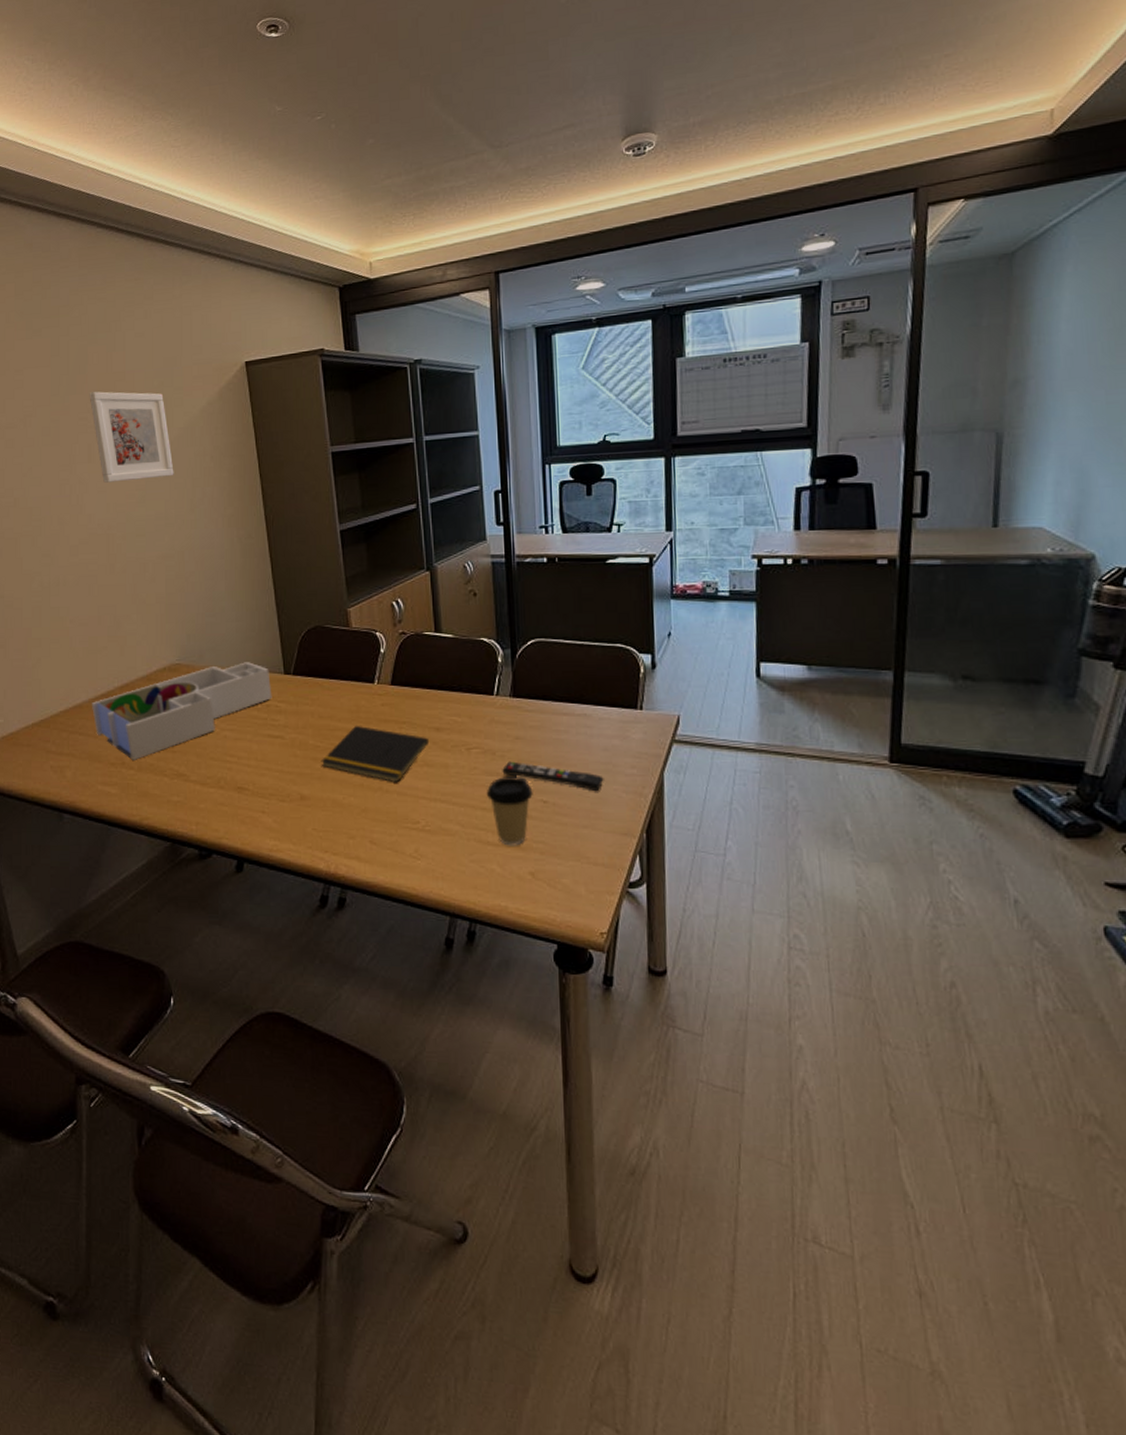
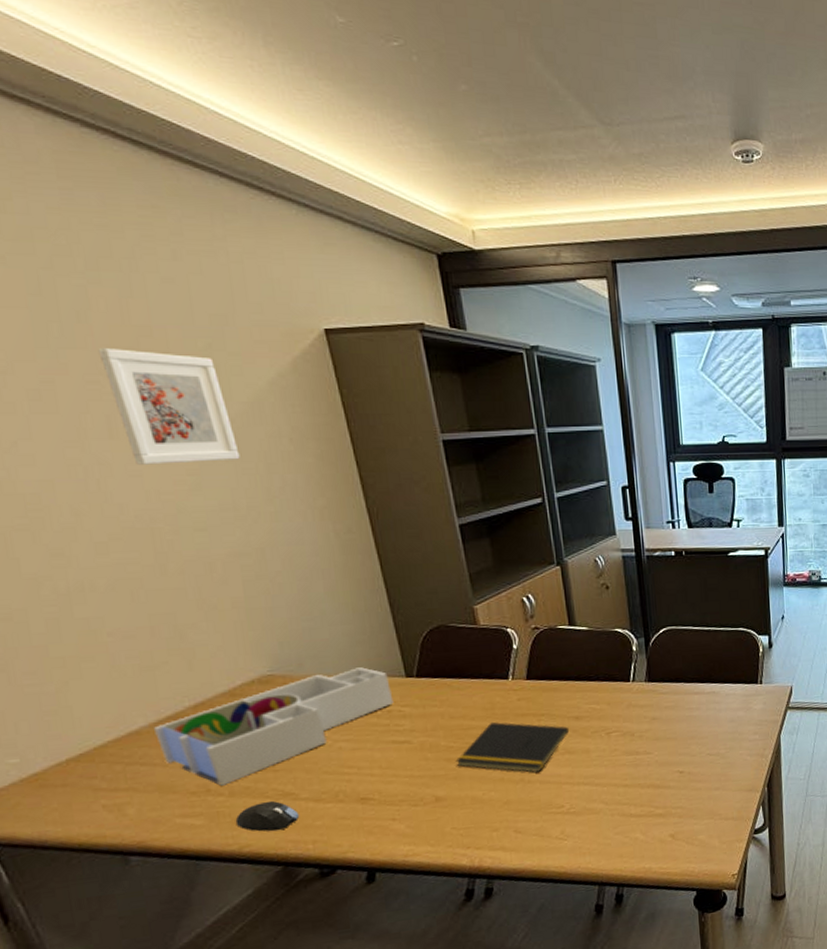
mouse: none [140,779,188,807] -> present [235,800,300,832]
coffee cup: present [486,777,533,846] -> none [627,753,670,815]
remote control: present [502,761,604,792] -> none [641,740,732,758]

